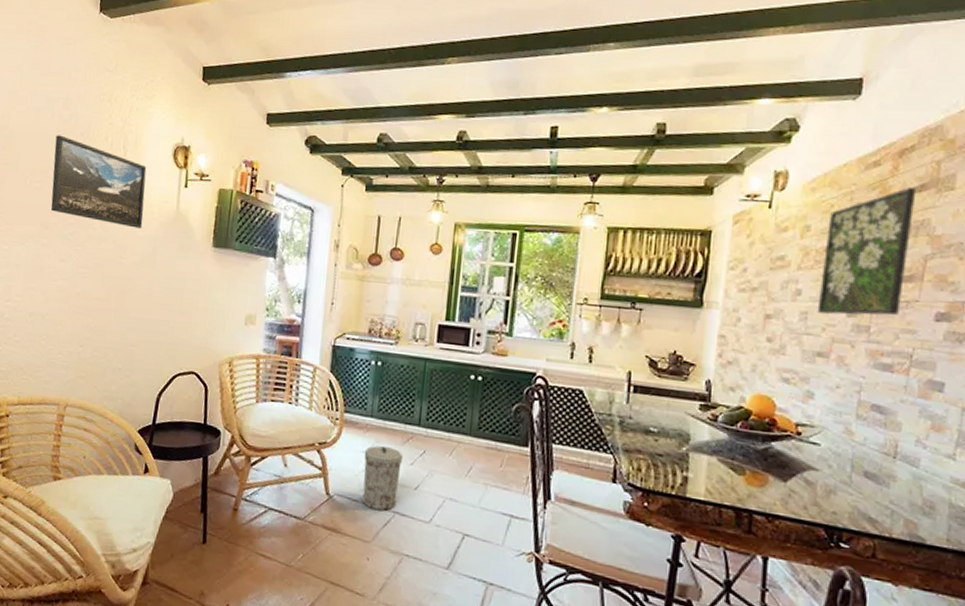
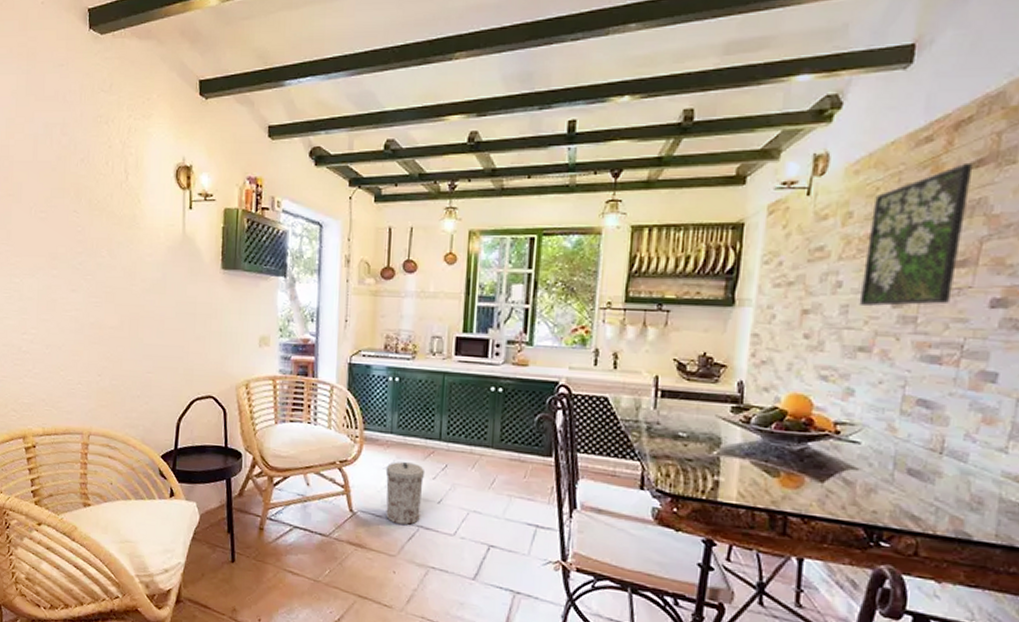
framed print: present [50,135,147,229] -> none [56,162,150,254]

